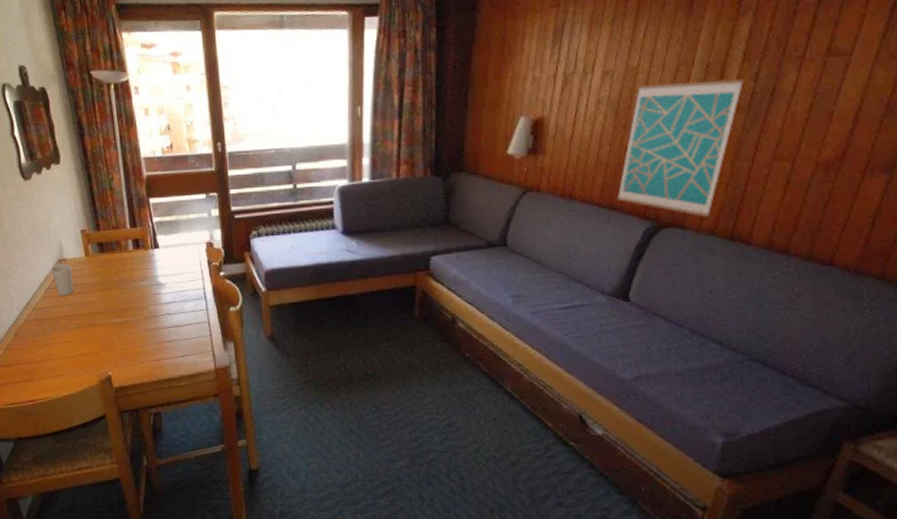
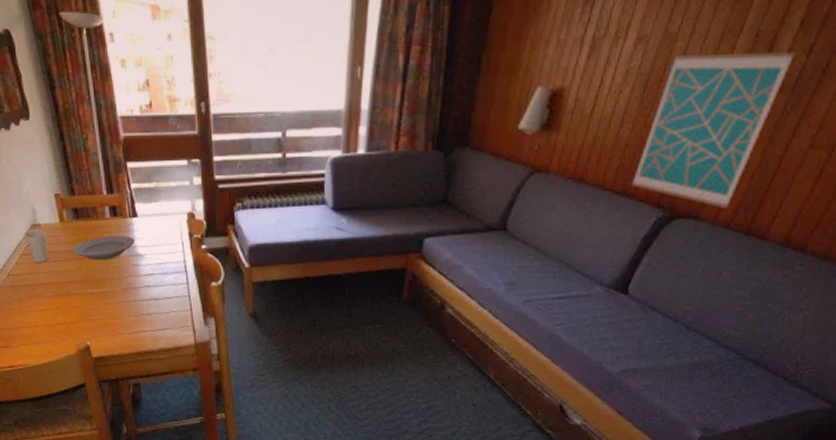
plate: none [96,266,156,291] -> present [72,235,135,261]

